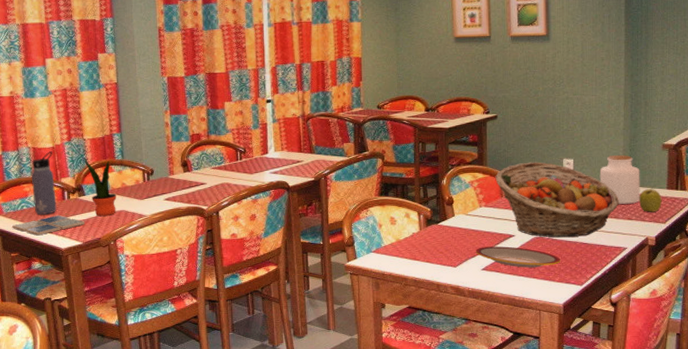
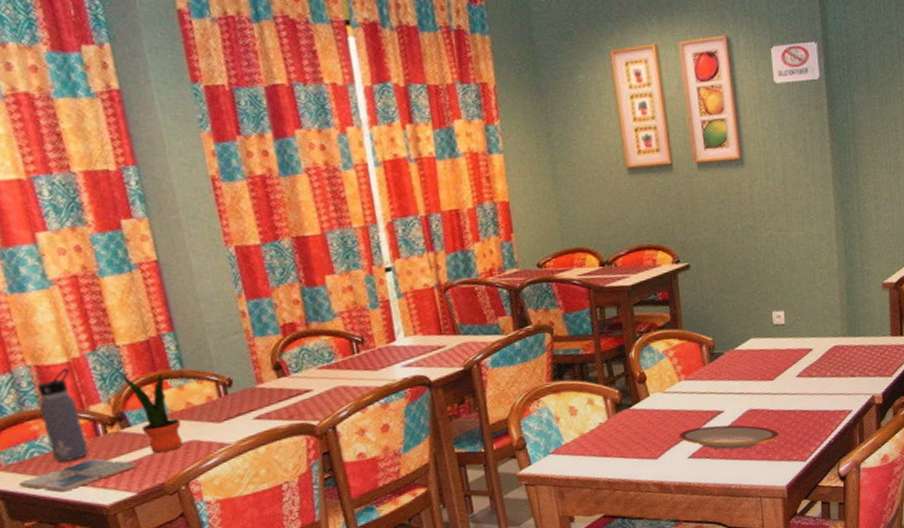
fruit basket: present [495,162,619,238] -> none [694,317,840,409]
jar: present [599,154,640,204] -> none [815,300,863,360]
apple: present [639,187,662,212] -> none [861,335,887,366]

